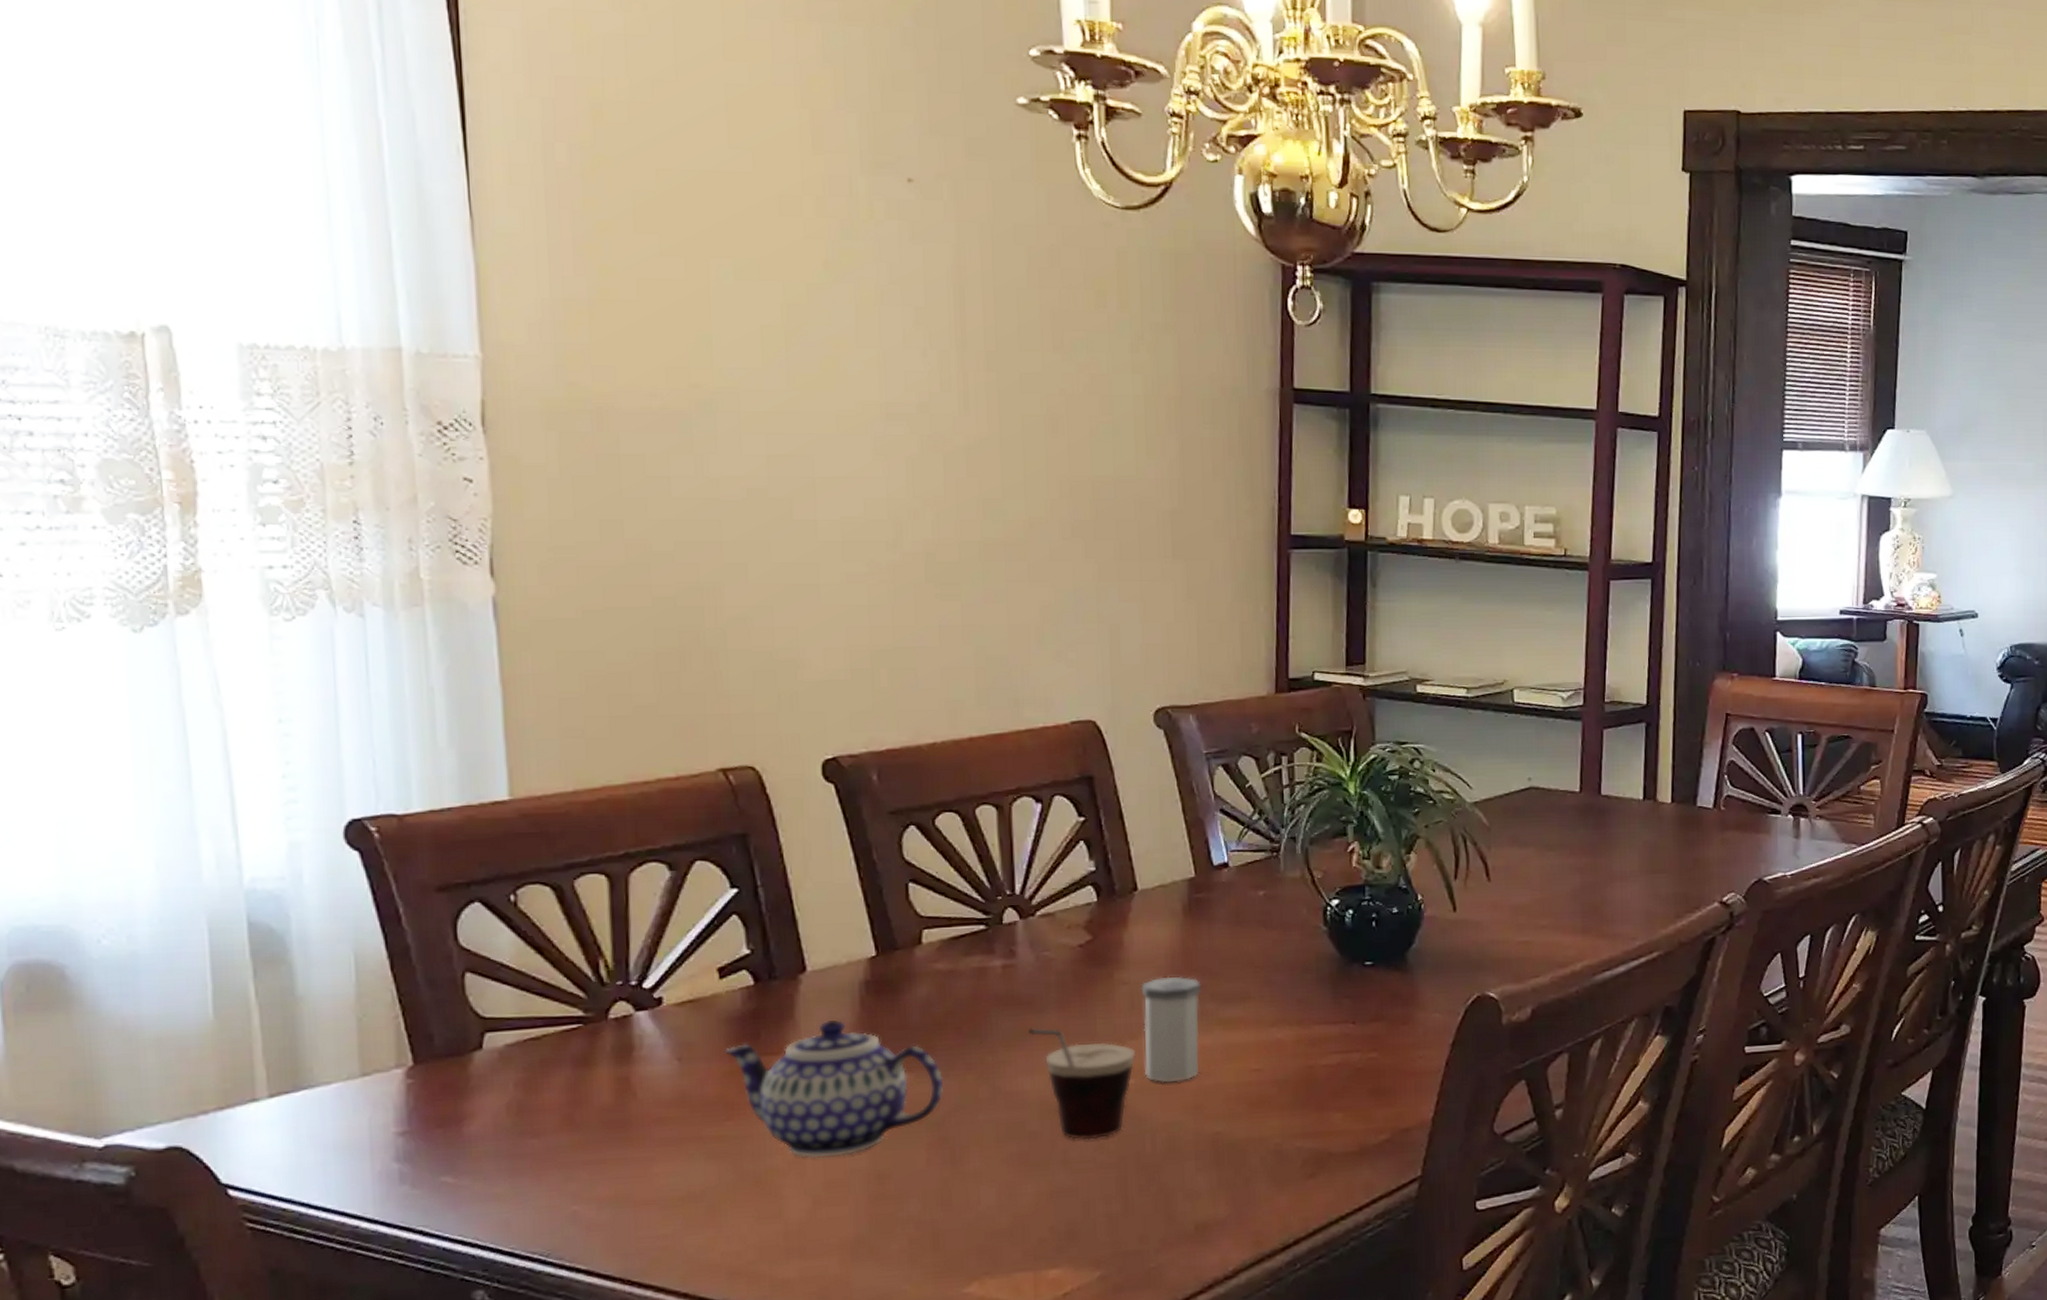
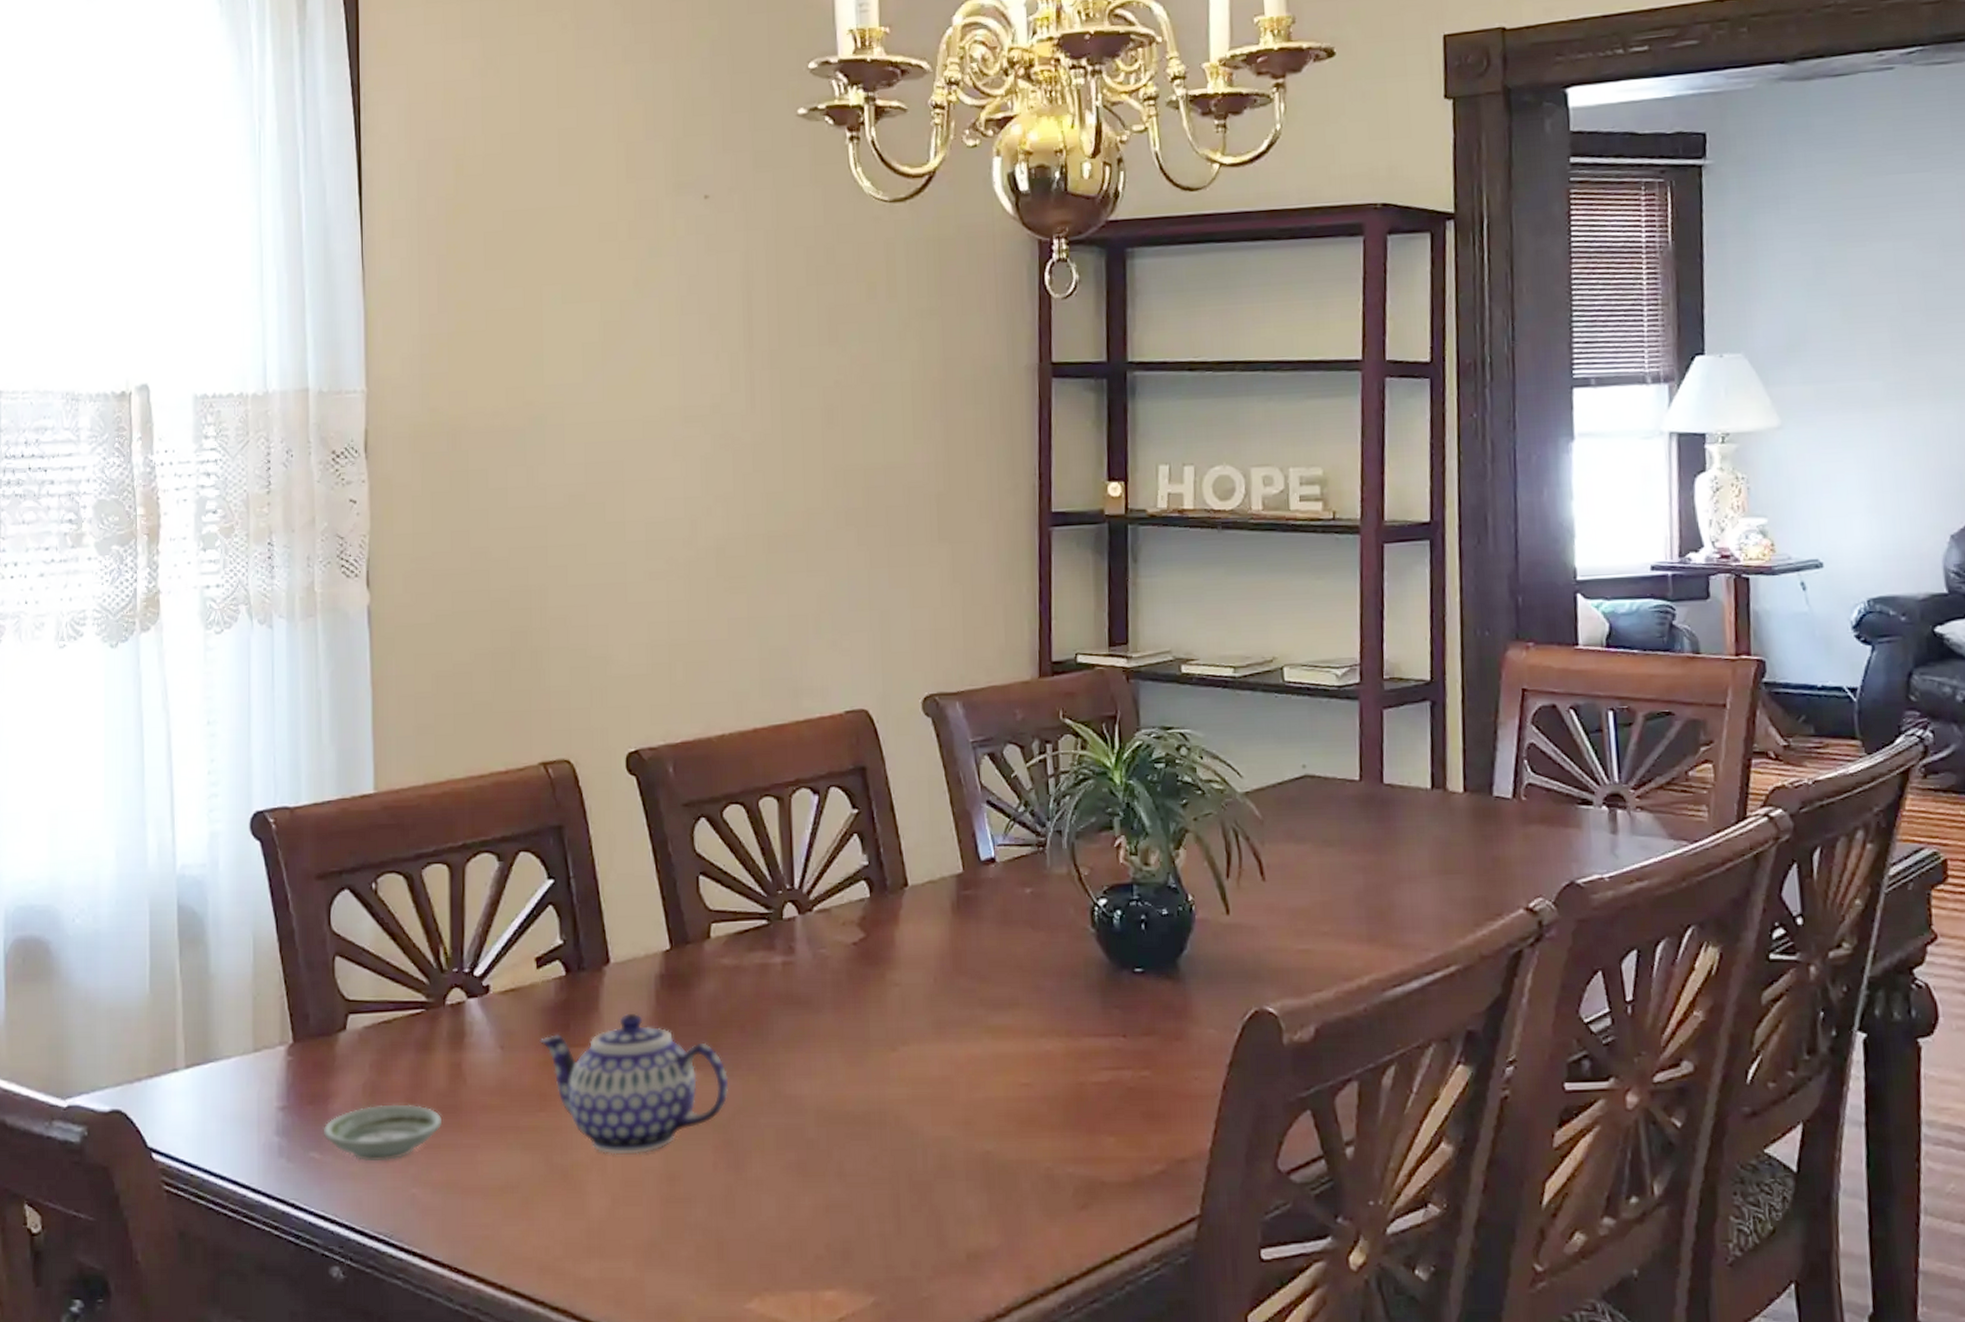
saucer: none [456,1121,607,1182] -> present [323,1104,441,1162]
cup: present [1028,1028,1136,1140] -> none [806,1029,908,1152]
salt shaker: present [1141,976,1202,1083] -> none [911,978,971,1094]

